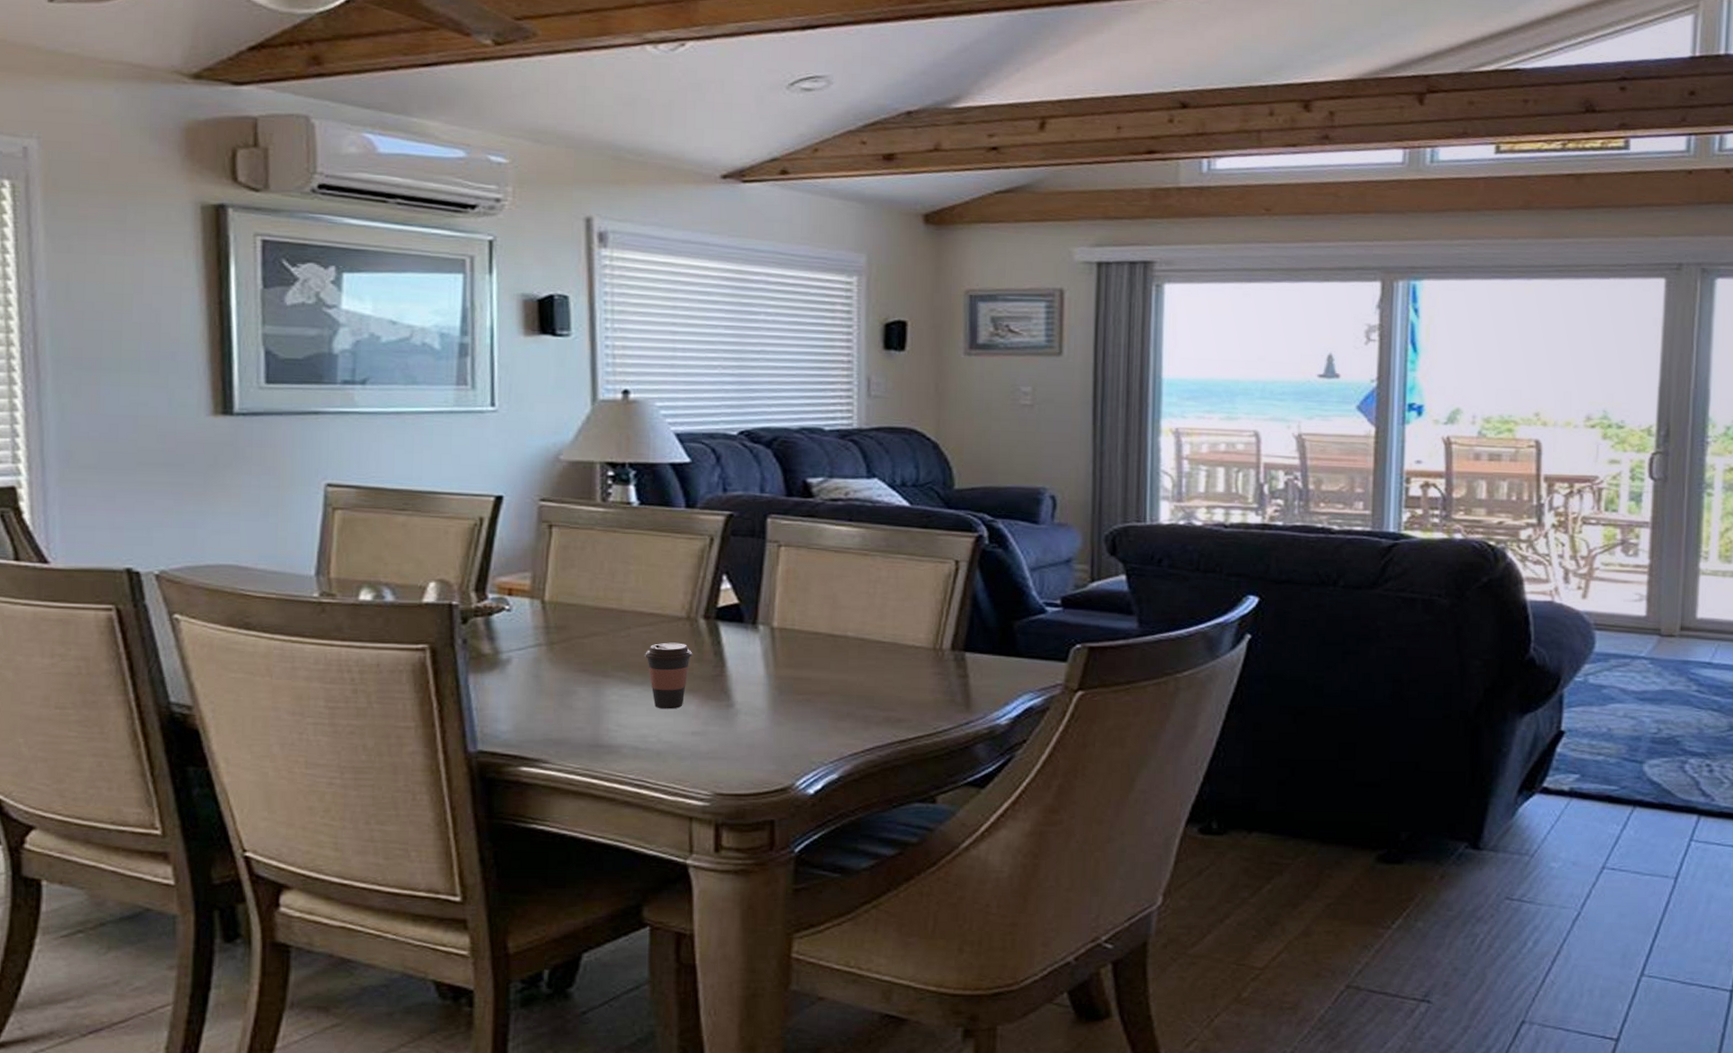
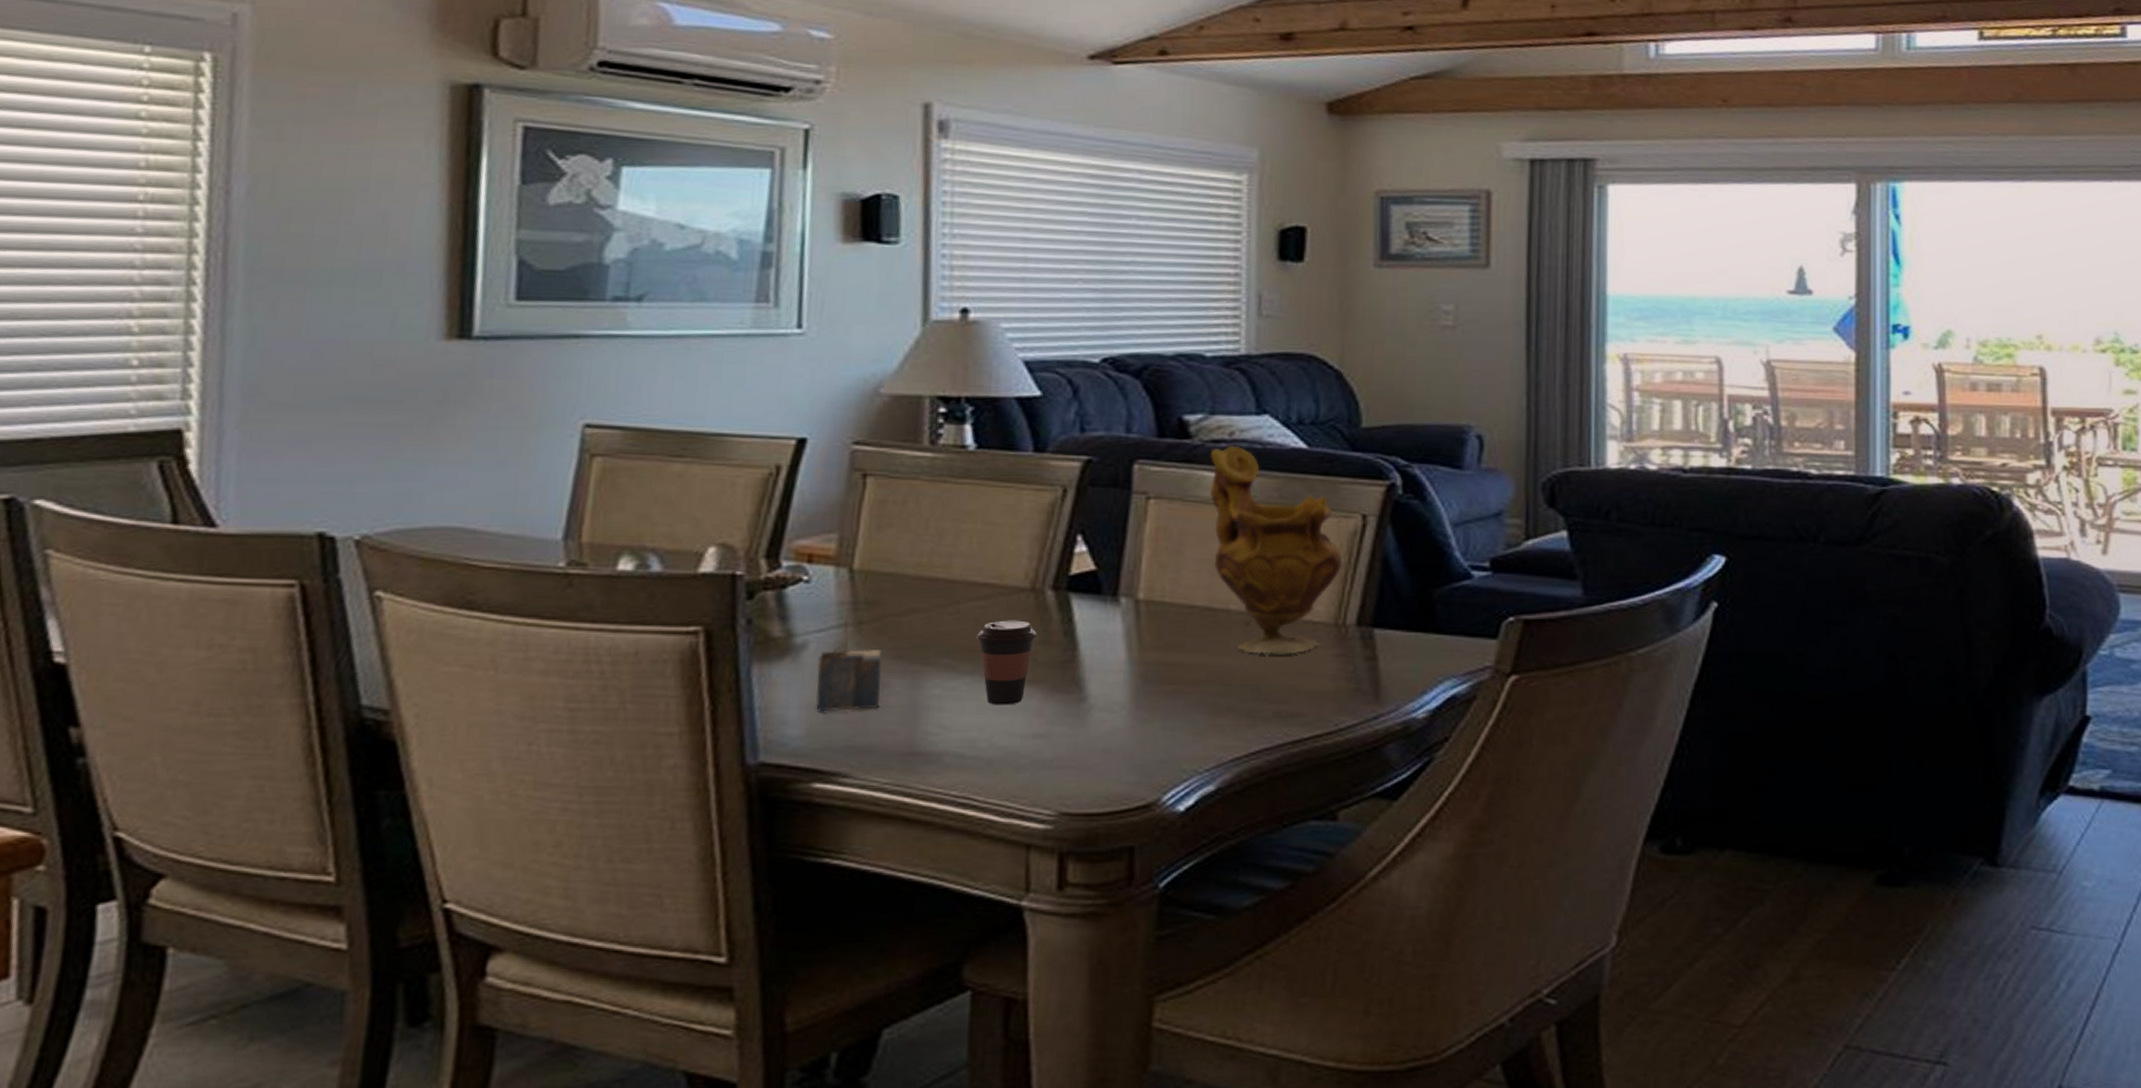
architectural model: none [519,635,571,713] -> present [815,613,882,712]
vase: none [830,503,940,672] -> present [1210,445,1343,654]

